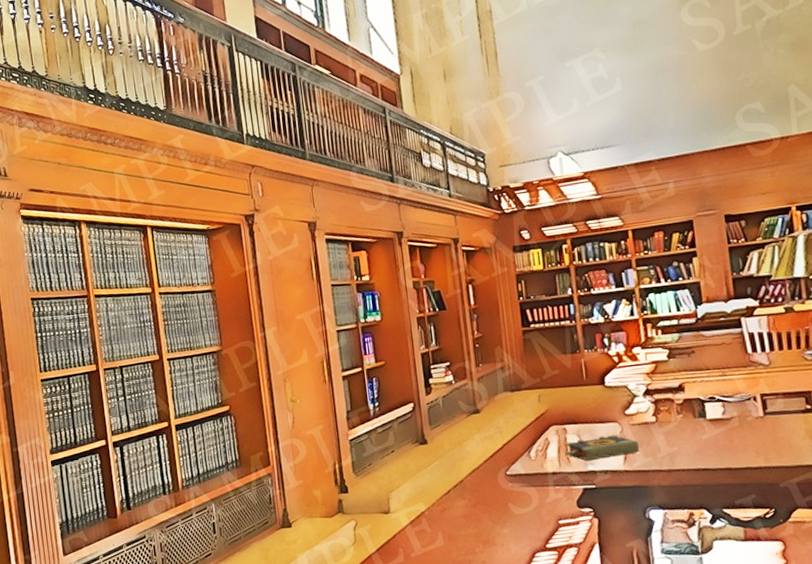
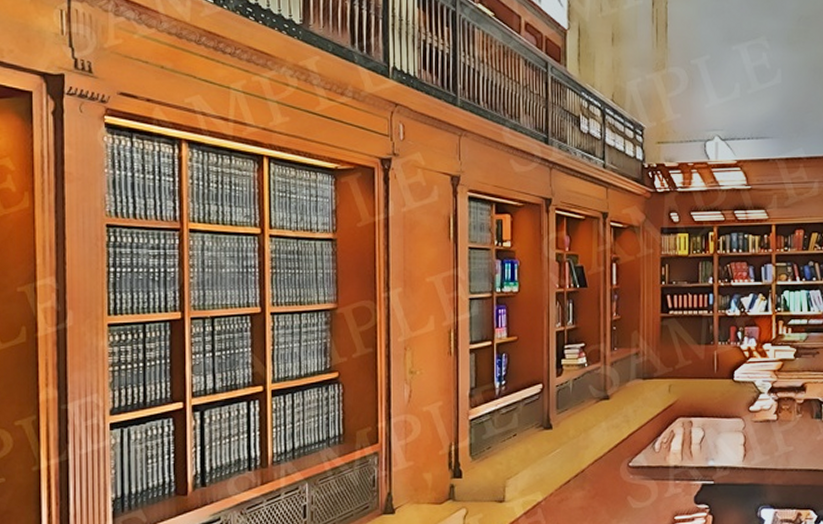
book: present [563,434,640,461] -> none [688,430,759,456]

